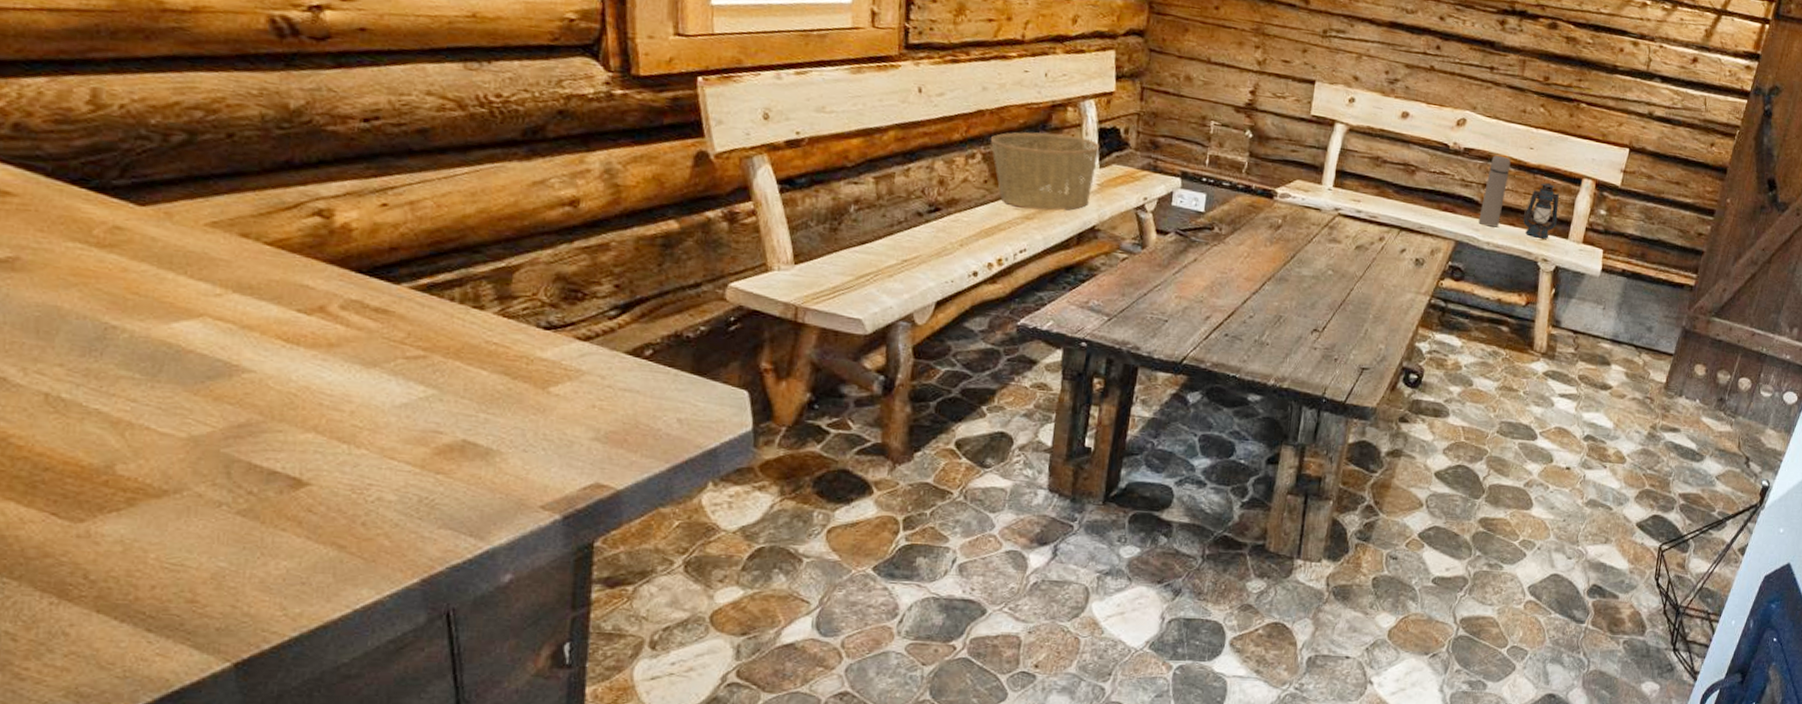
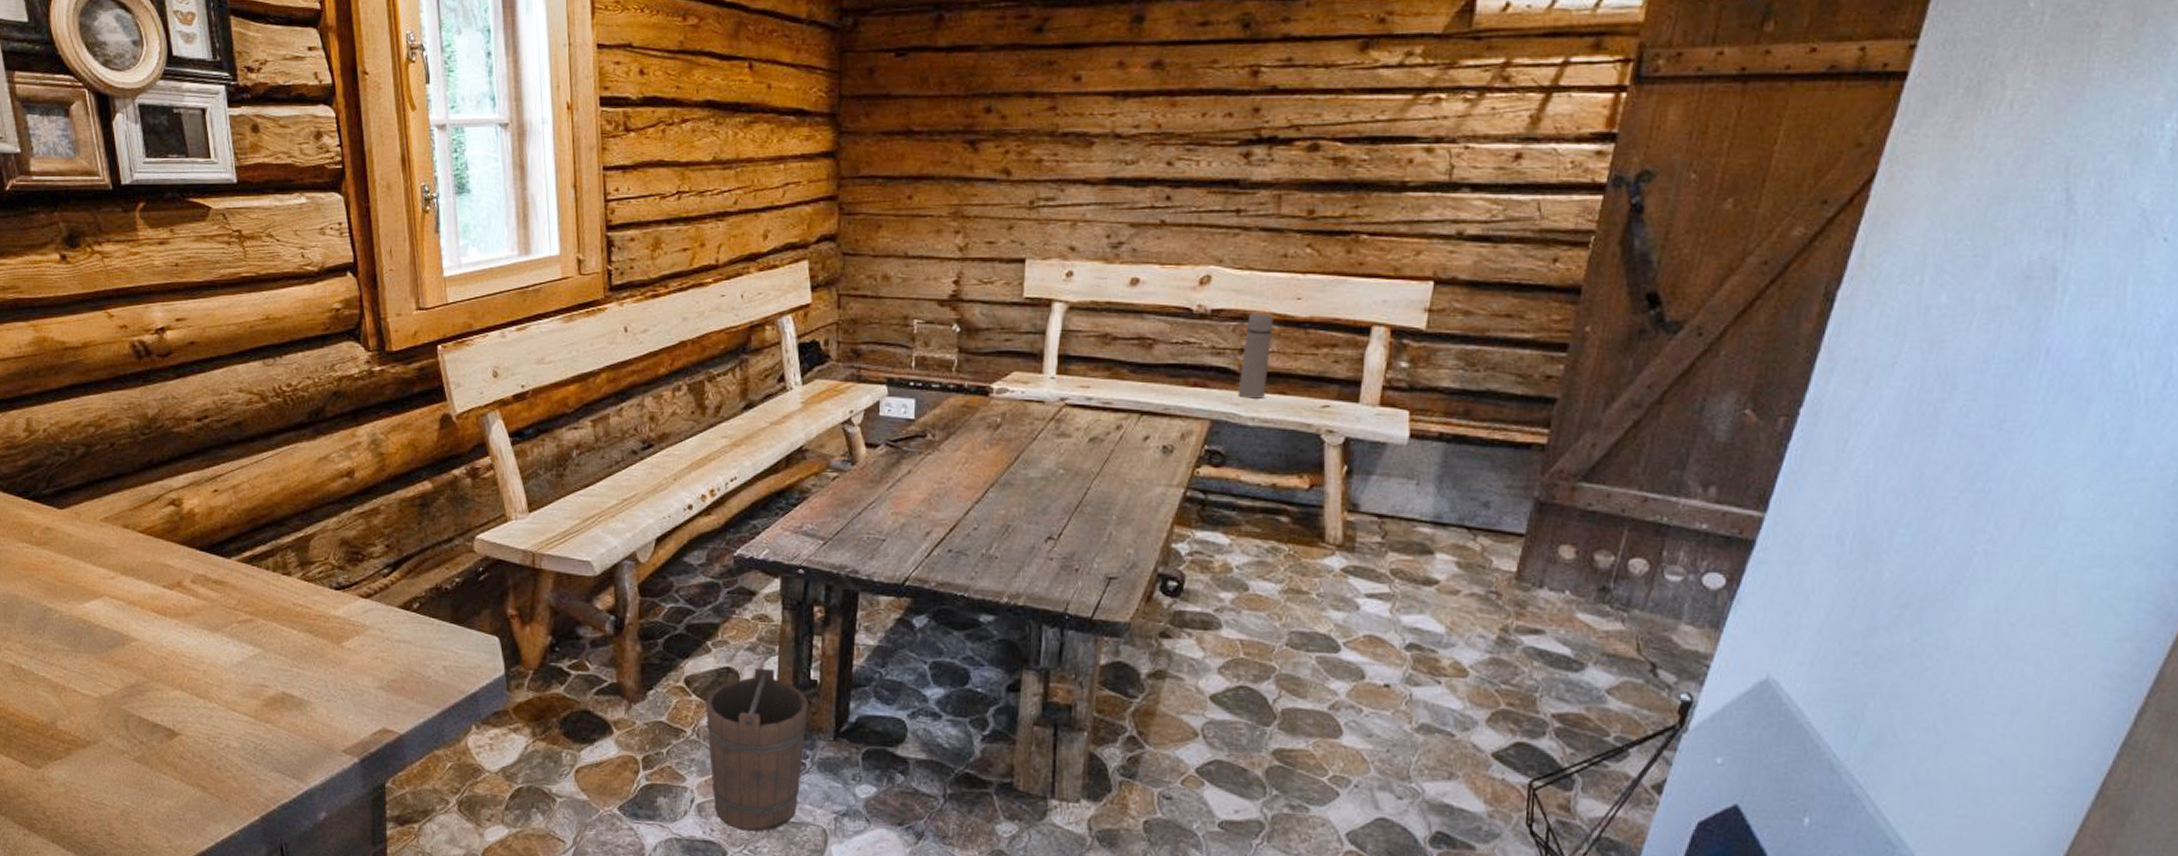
wooden bucket: none [974,433,1081,590] -> present [705,667,809,831]
basket: present [990,132,1100,211] -> none [693,355,801,435]
lantern: present [1523,183,1560,239] -> none [1297,338,1343,405]

